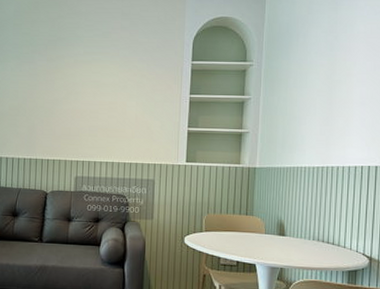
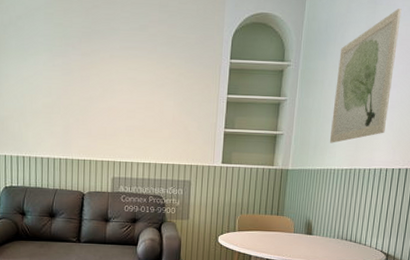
wall art: none [298,7,365,141] -> present [329,7,402,143]

